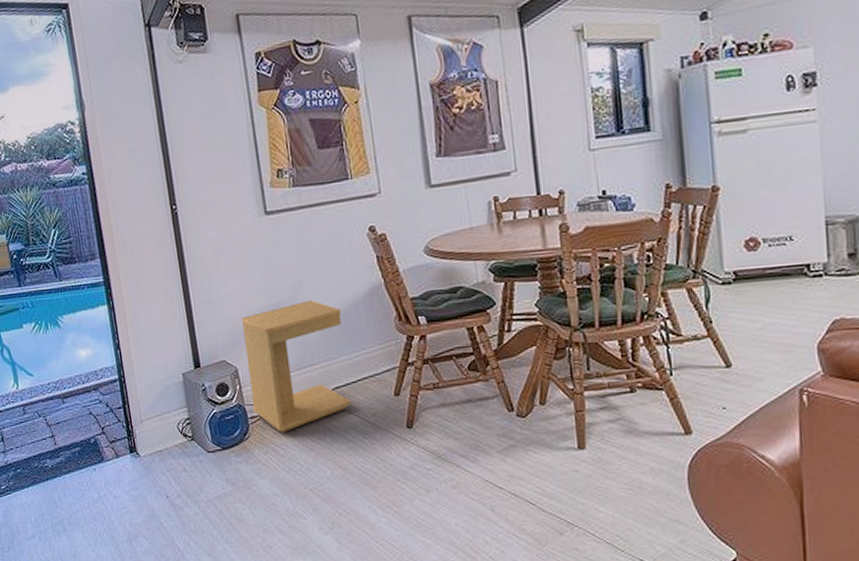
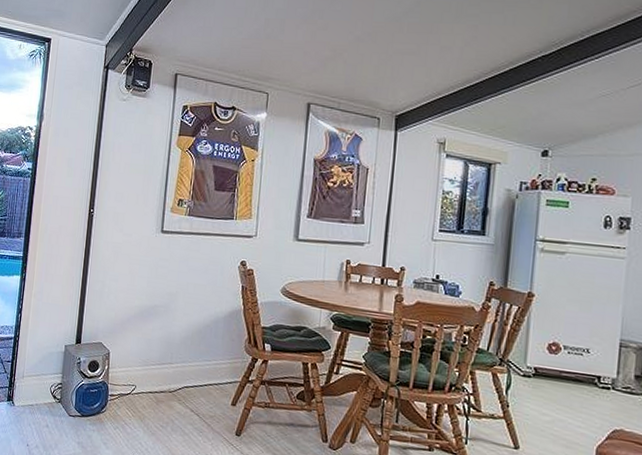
side table: present [241,300,352,432] -> none [114,309,204,414]

